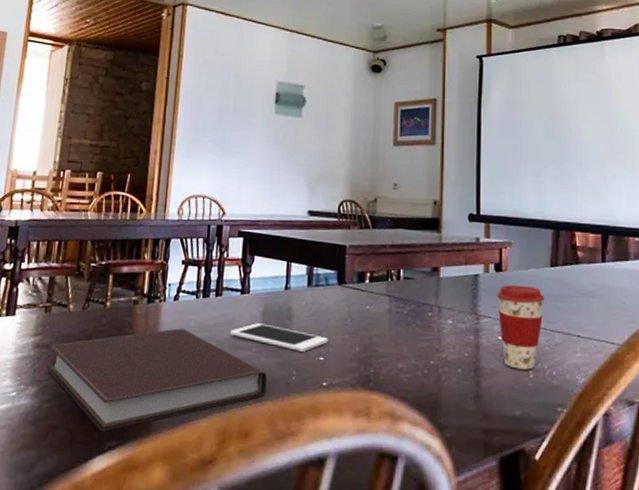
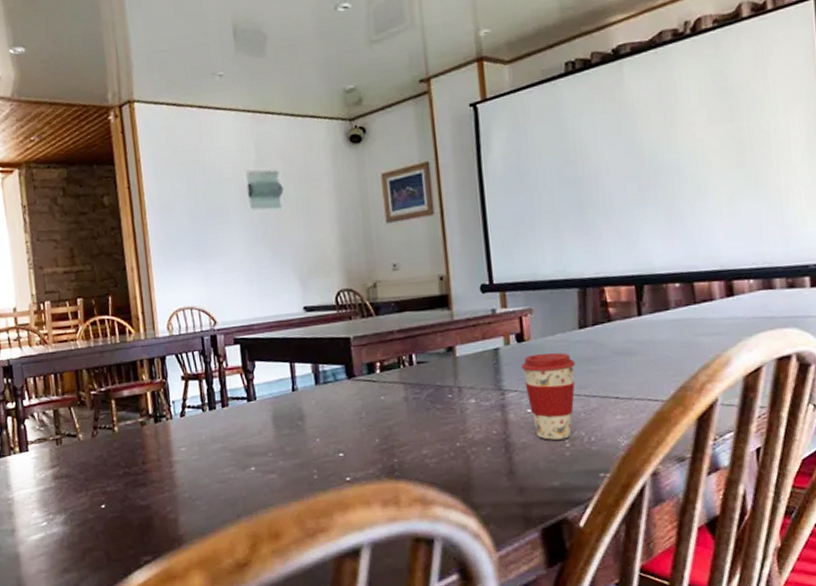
notebook: present [45,328,268,432] -> none [66,443,290,548]
cell phone: present [230,323,328,352] -> none [243,428,346,451]

